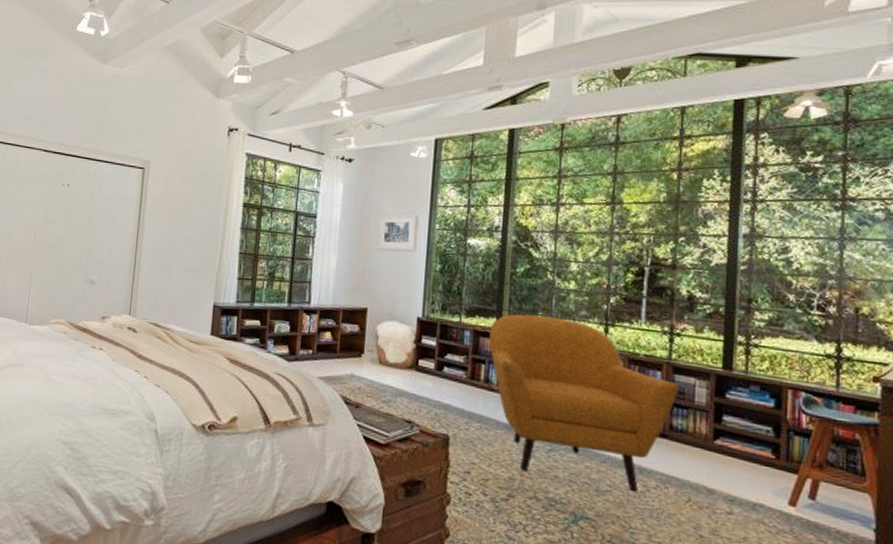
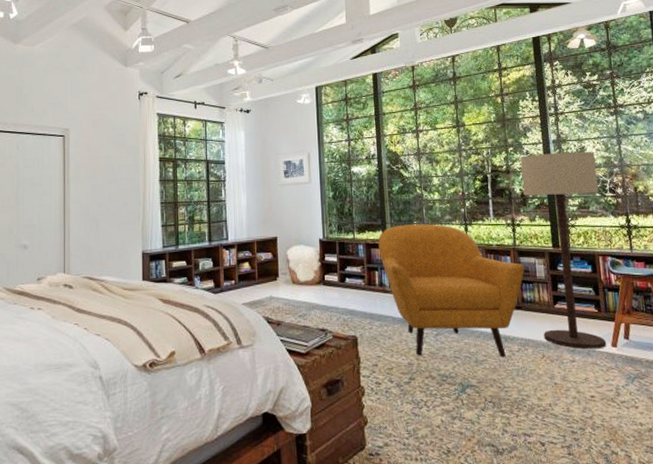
floor lamp: none [691,249,802,505] -> present [520,151,606,350]

